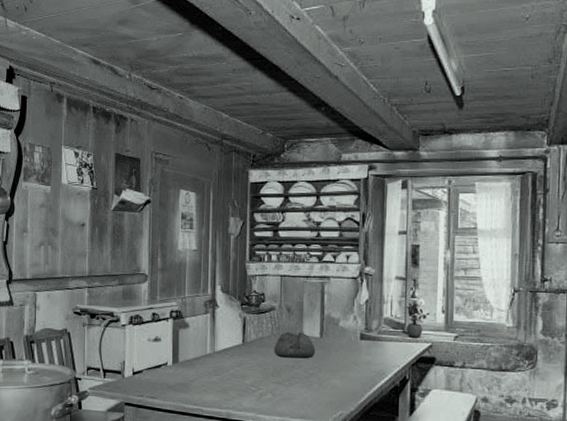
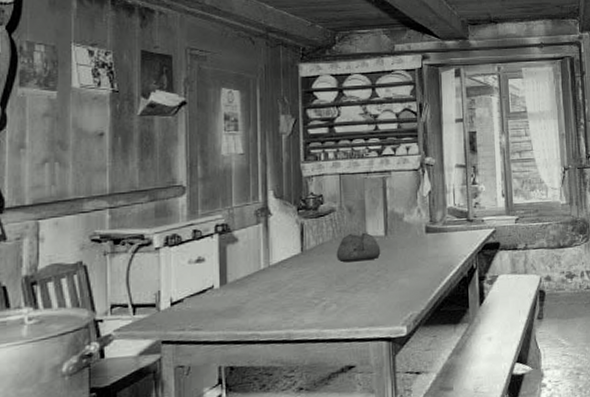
potted plant: present [406,301,430,338] -> none [468,187,491,225]

